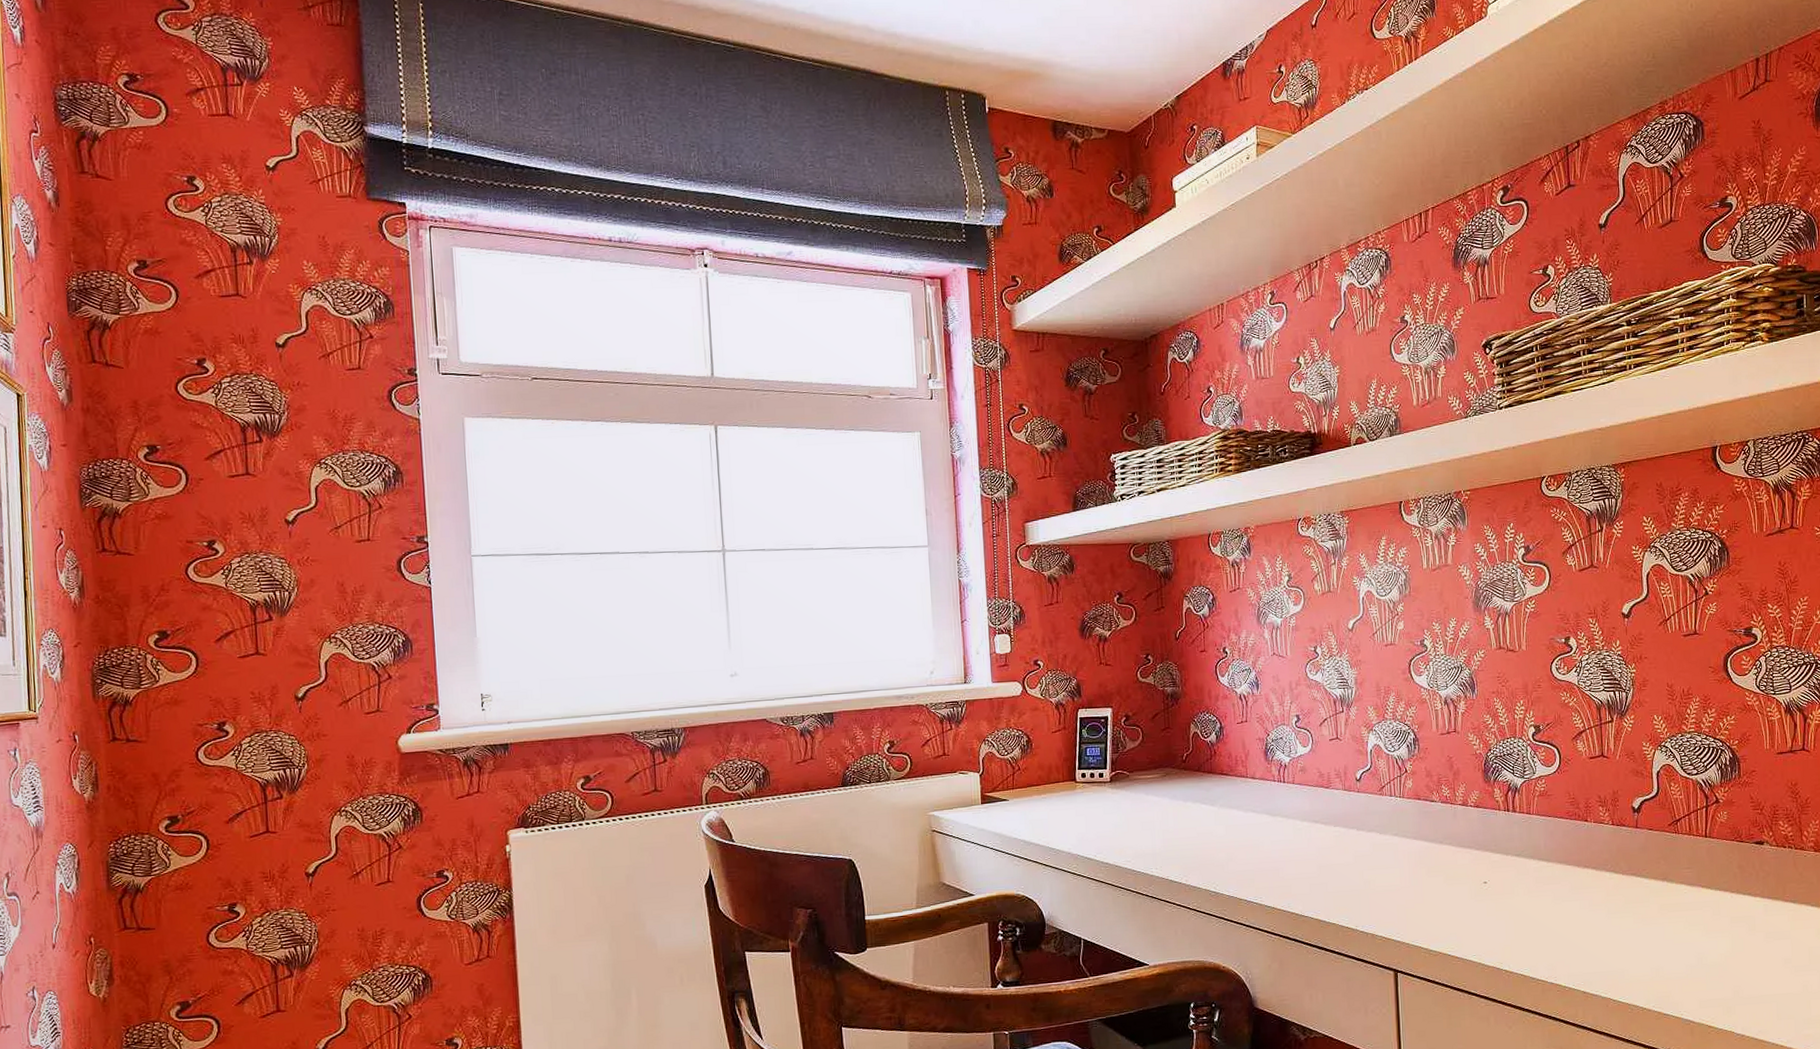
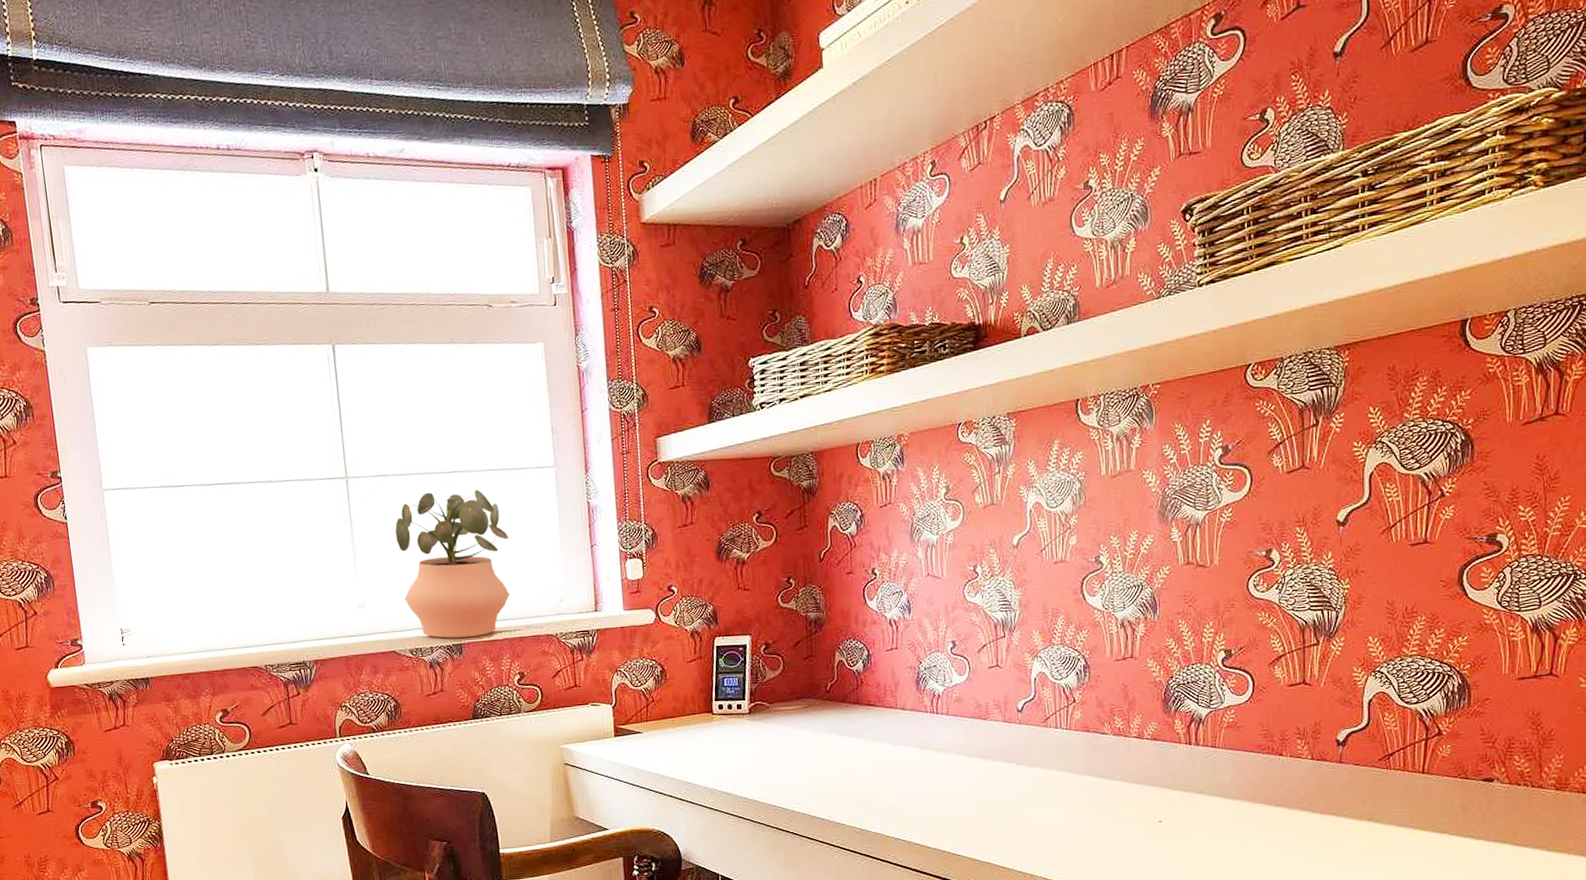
potted plant: none [770,566,882,708] -> present [395,489,510,639]

